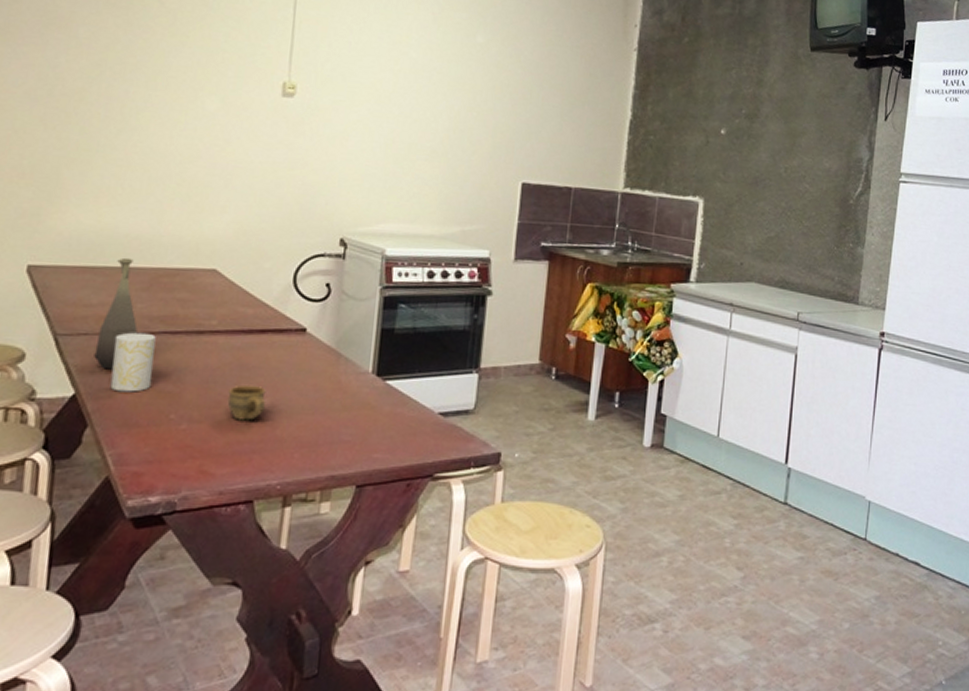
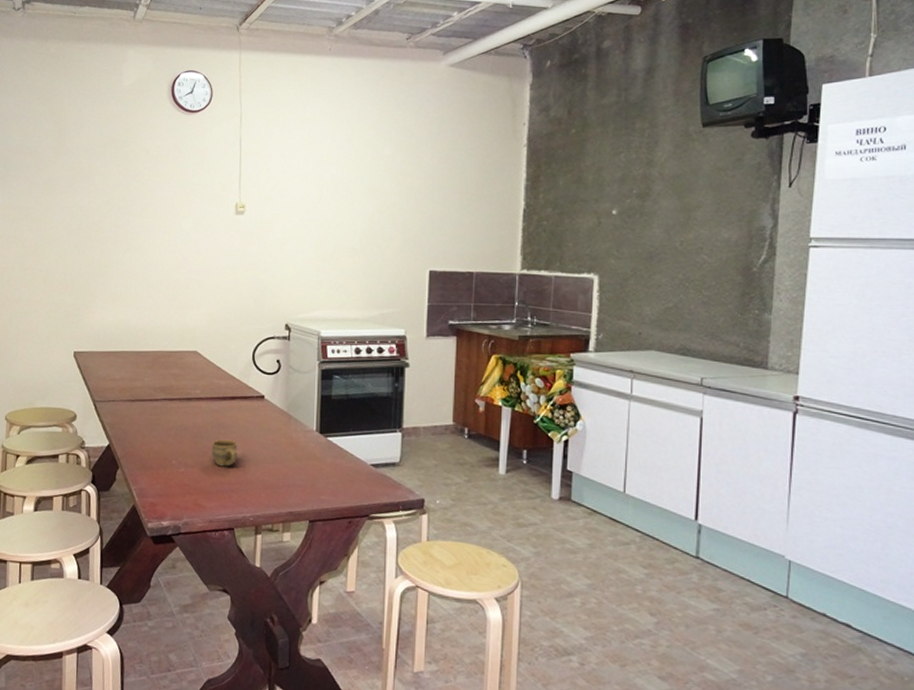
bottle: present [94,257,138,370] -> none [120,344,147,427]
cup: present [110,332,156,392] -> none [131,399,159,444]

